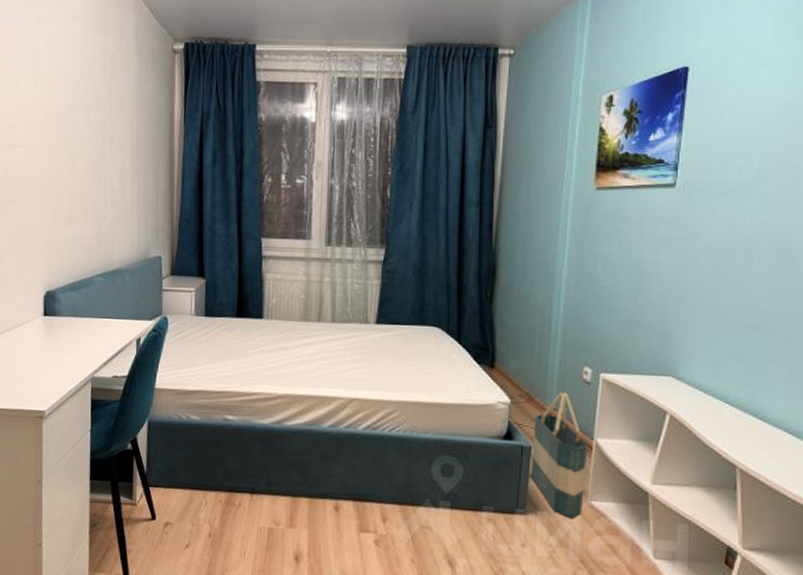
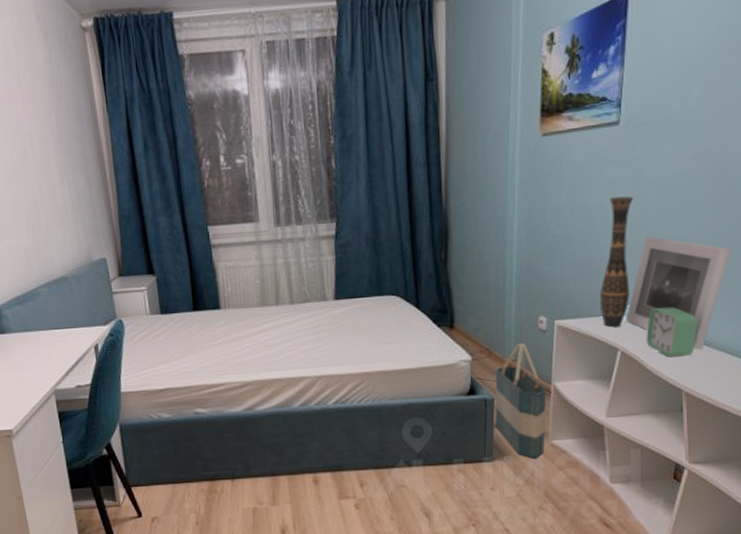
decorative vase: none [648,256,688,388] -> present [599,196,634,327]
picture frame: none [675,300,791,425] -> present [625,236,731,350]
alarm clock: none [697,374,754,430] -> present [646,307,697,357]

